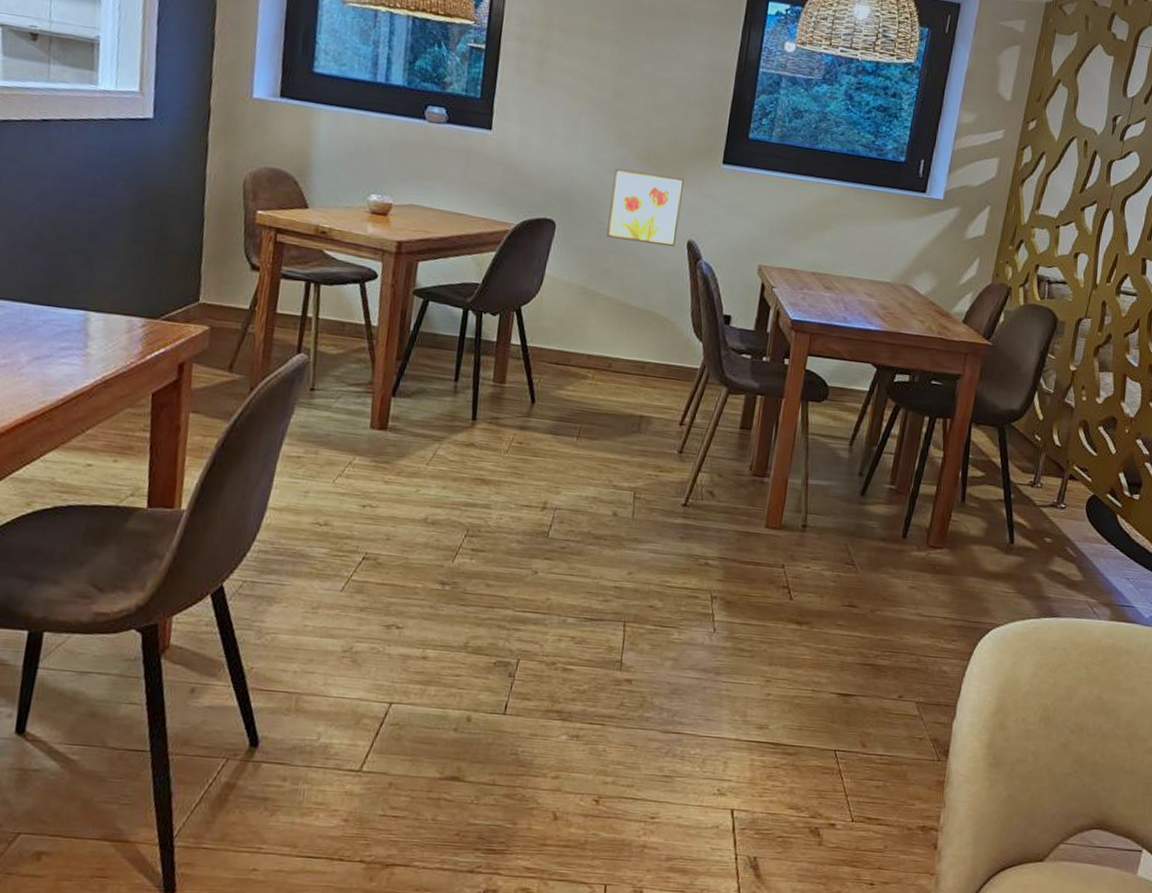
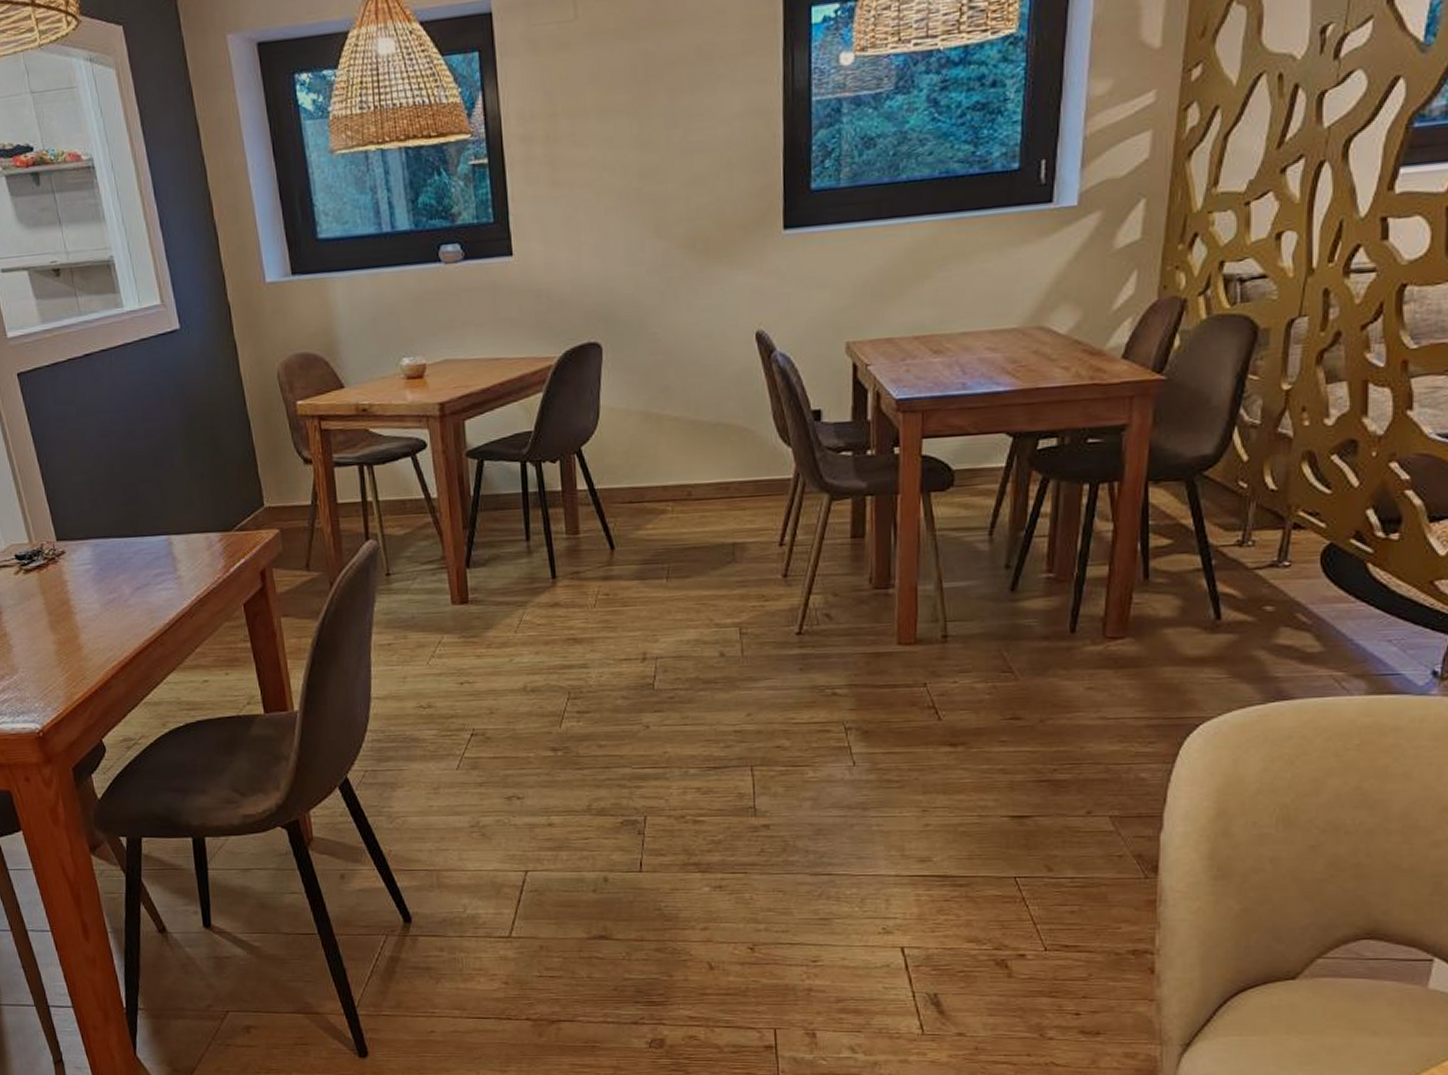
wall art: present [606,167,684,248] -> none [657,258,742,349]

